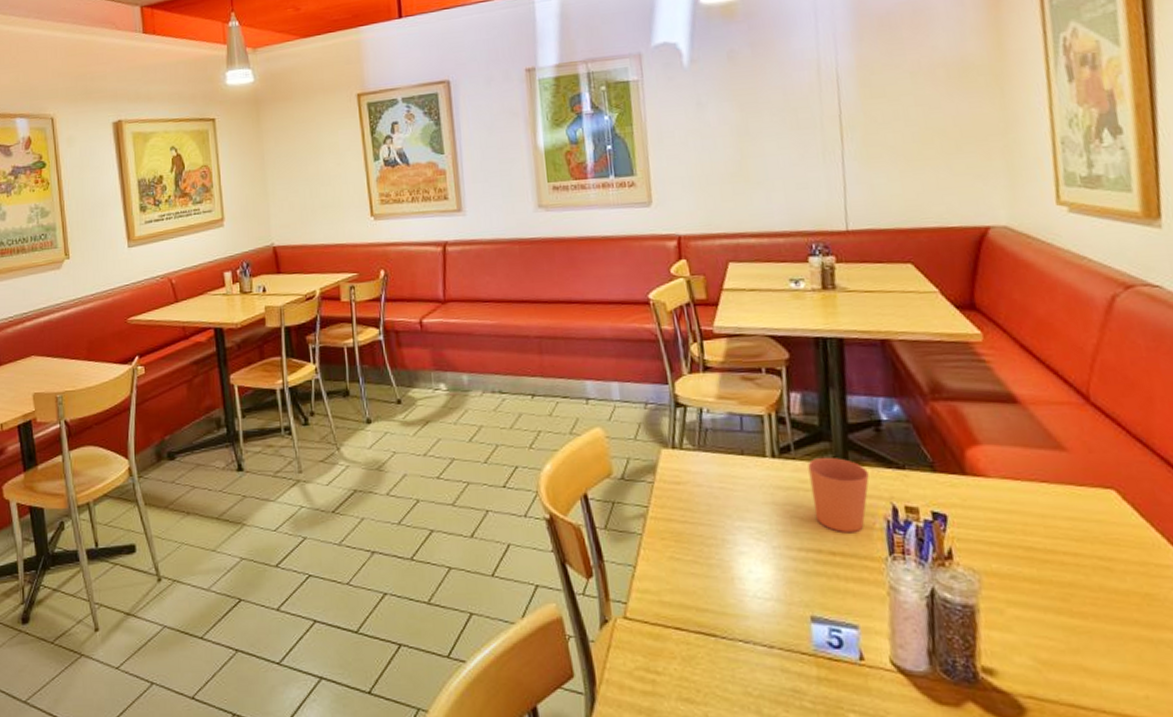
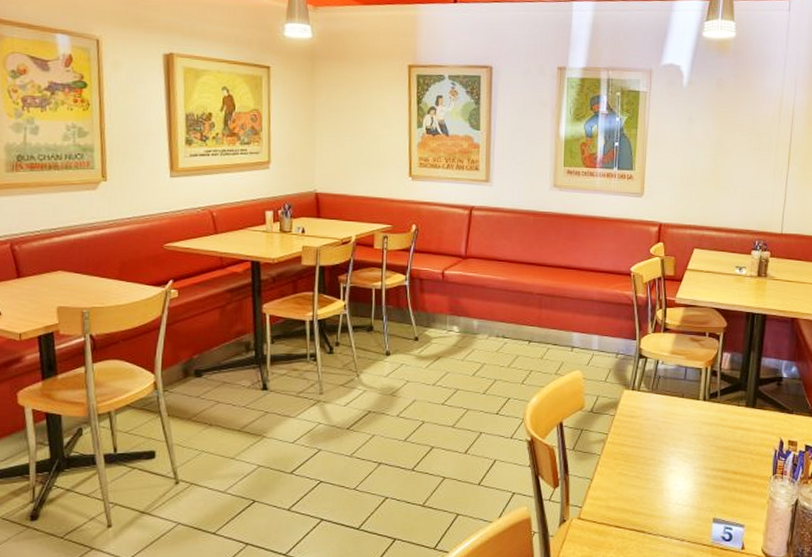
dixie cup: present [808,457,870,532] -> none [727,402,768,458]

